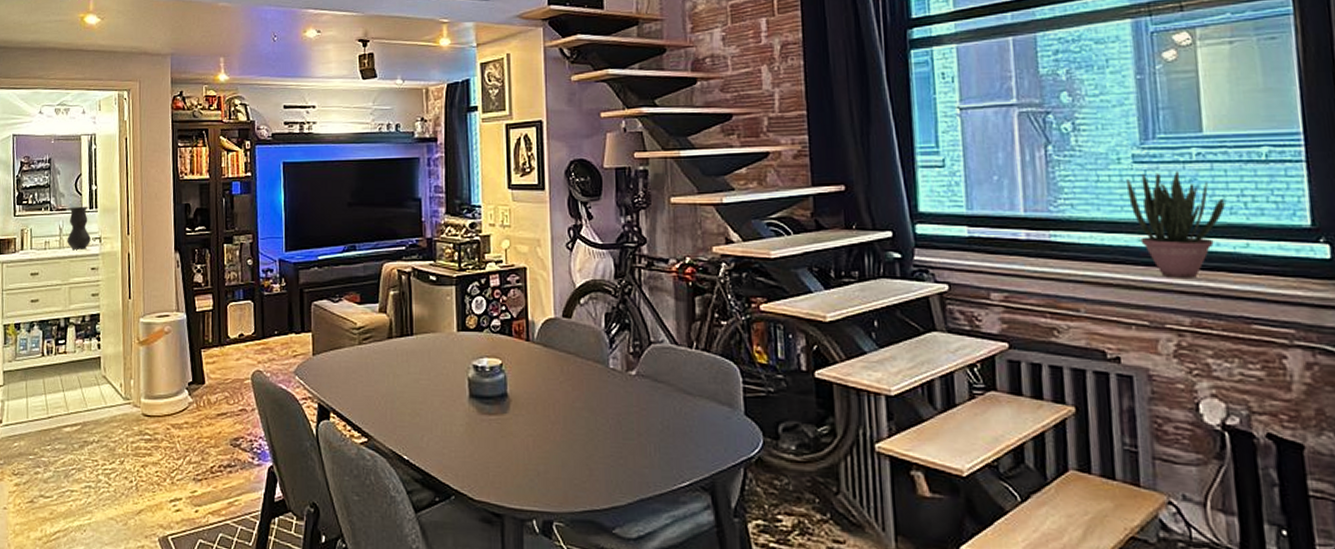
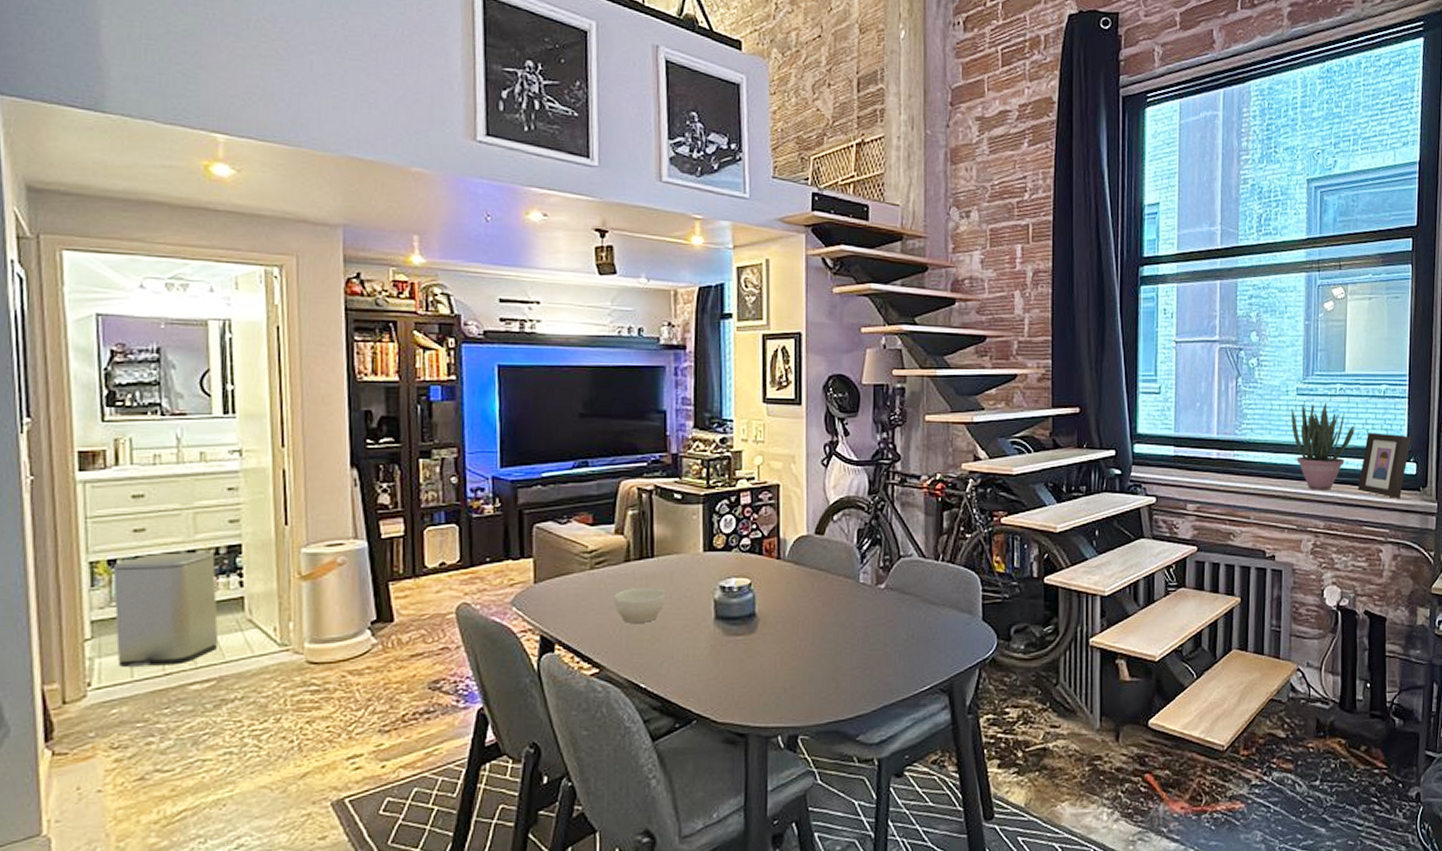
pedal bin: none [17,319,84,411] -> present [112,552,219,668]
vase: present [67,206,91,251] -> none [188,410,226,466]
bowl: none [380,363,425,397] -> present [615,586,666,623]
picture frame: none [1237,206,1318,289] -> present [1357,433,1411,498]

